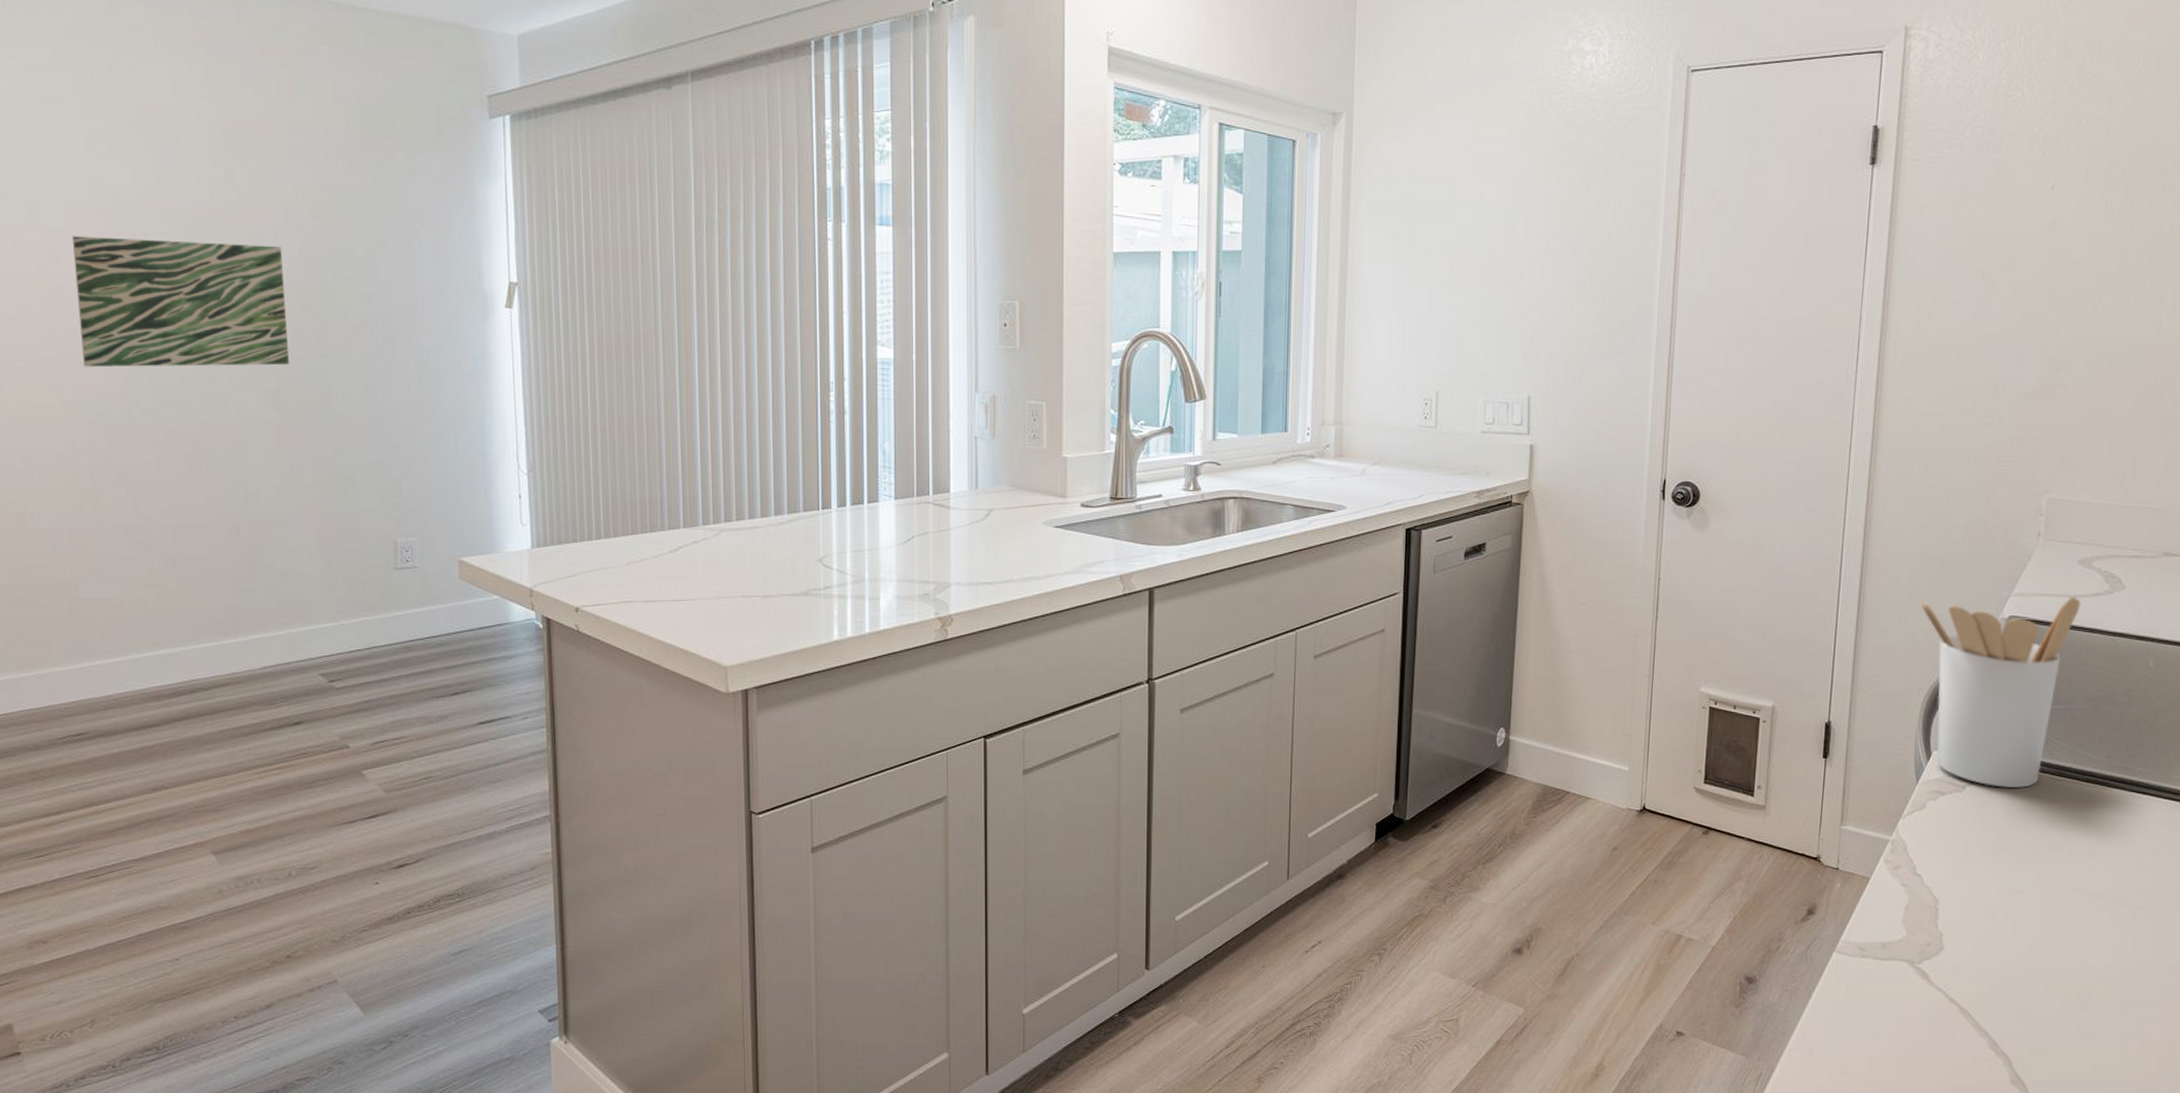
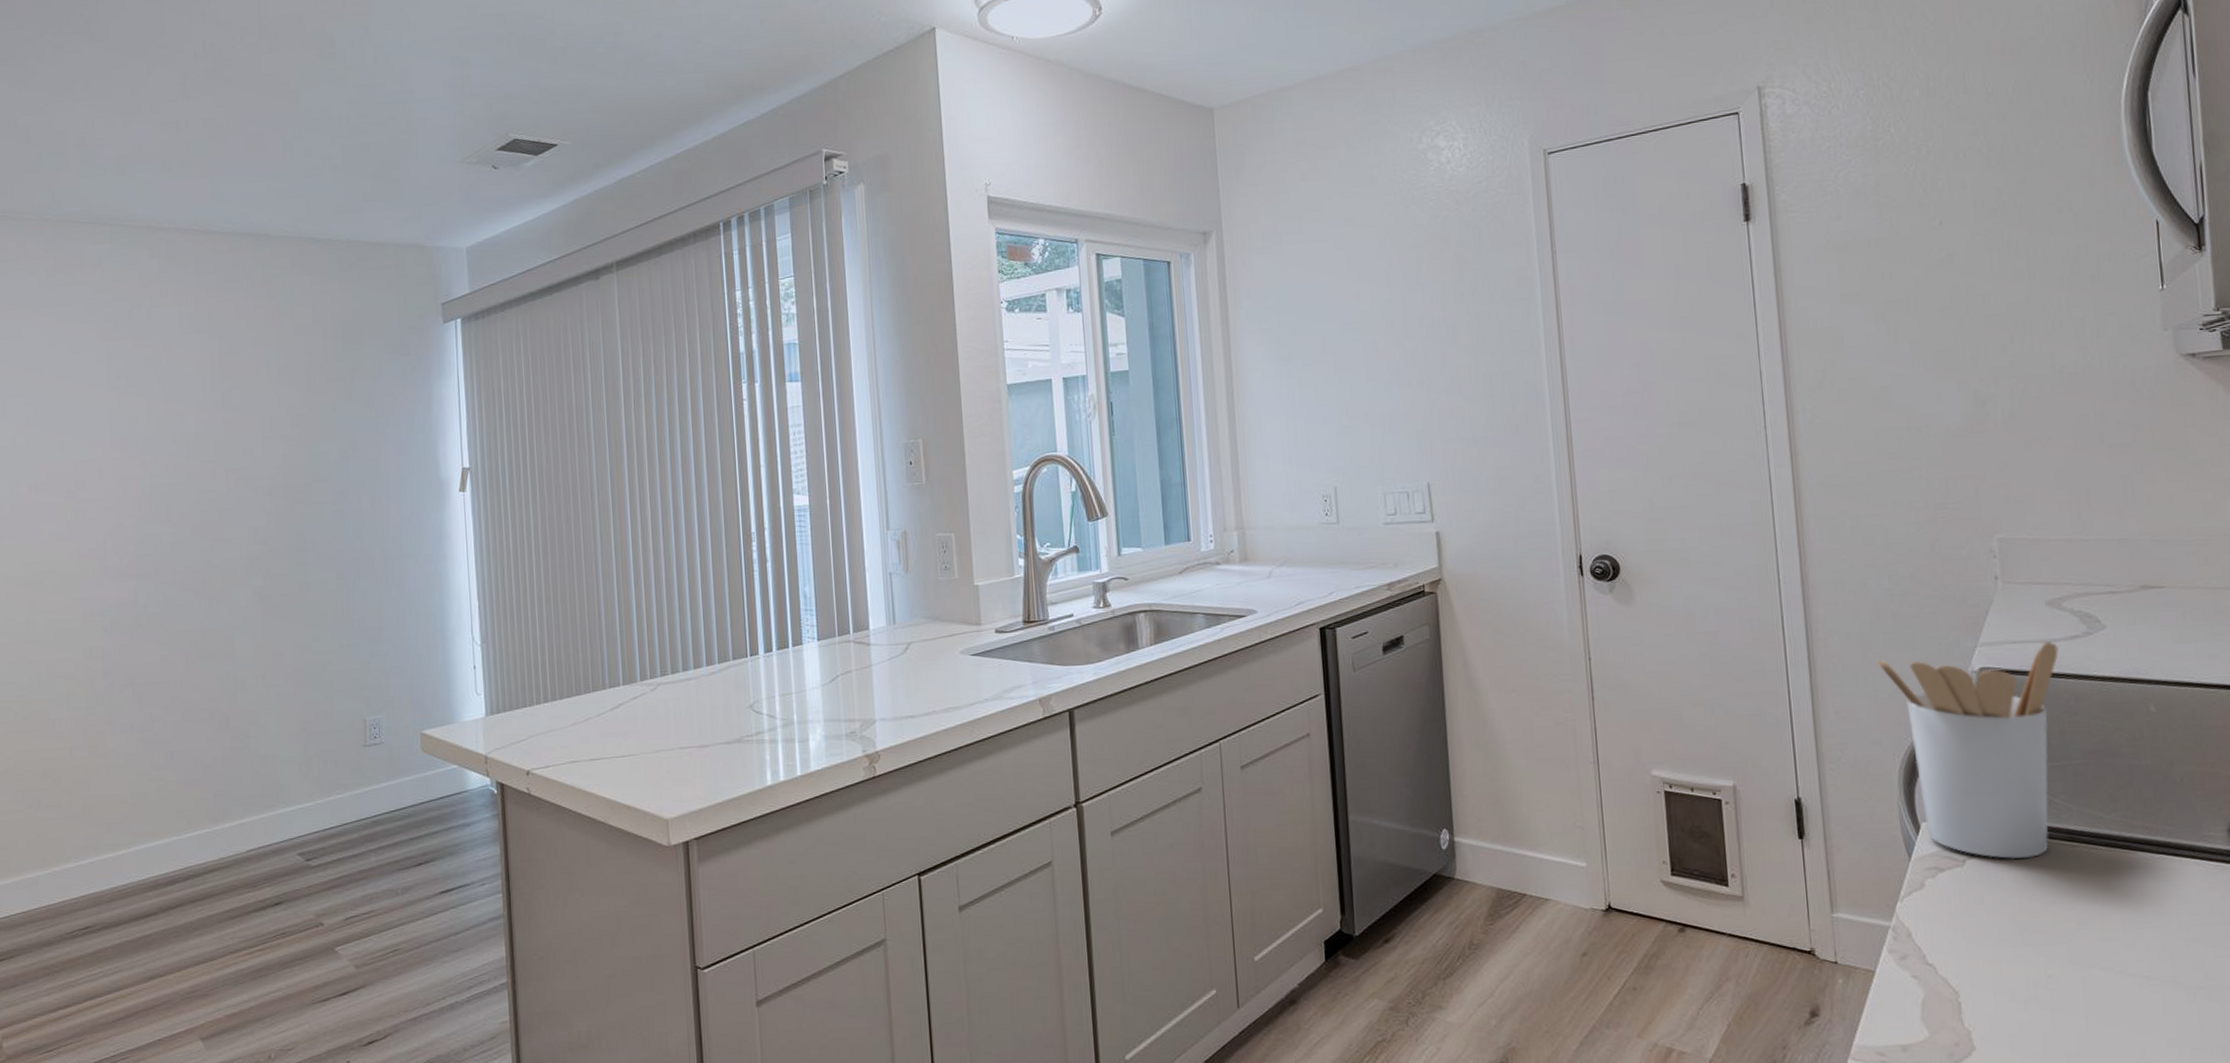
wall art: present [73,236,289,367] -> none [95,455,273,581]

